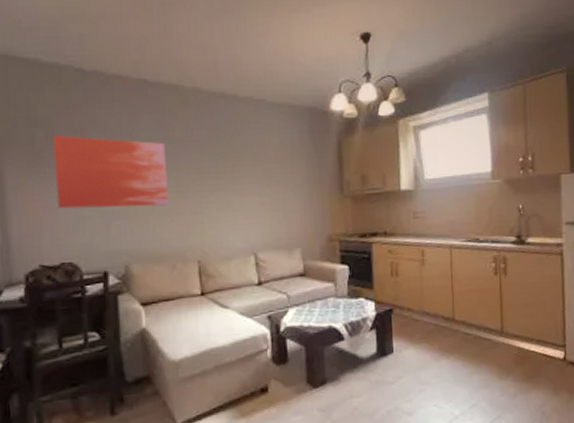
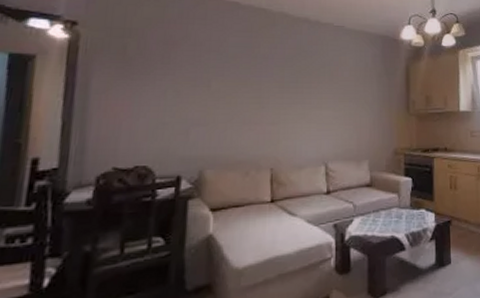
wall art: present [53,135,168,209] -> none [139,46,250,115]

